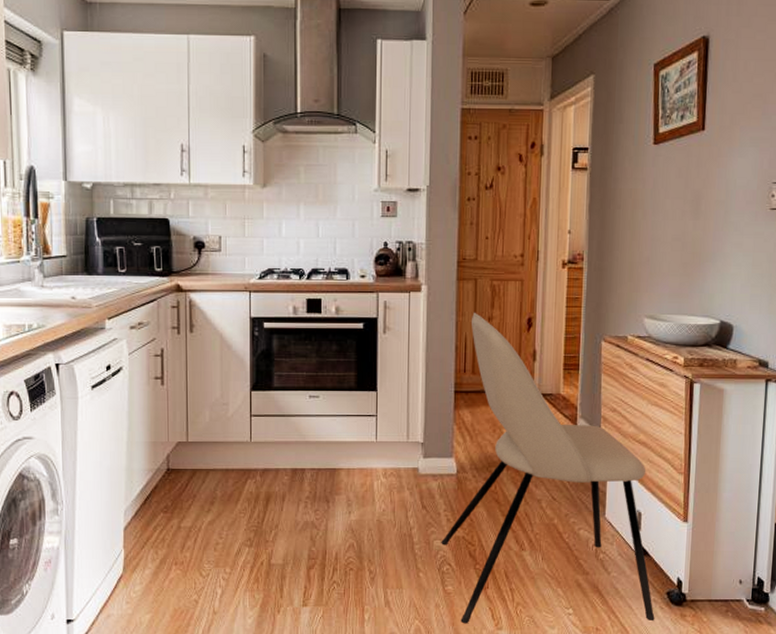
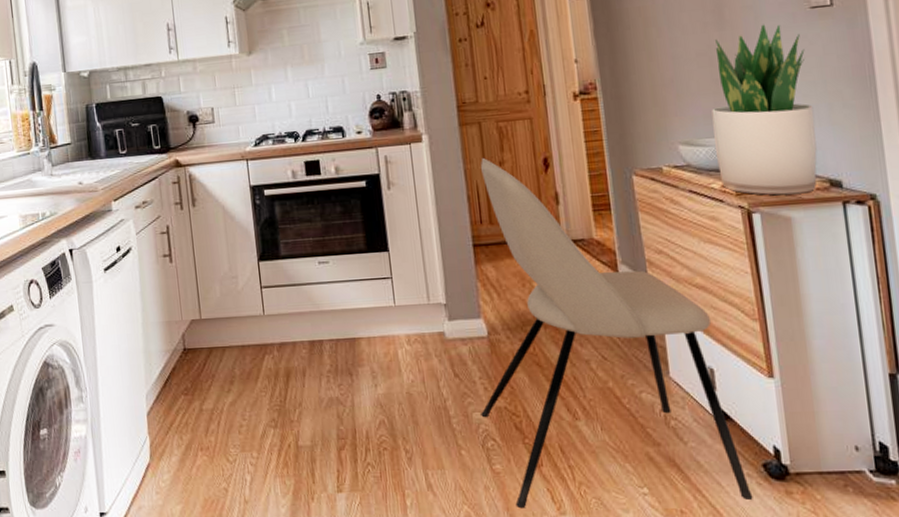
planter: none [673,218,760,370] -> present [711,24,817,196]

